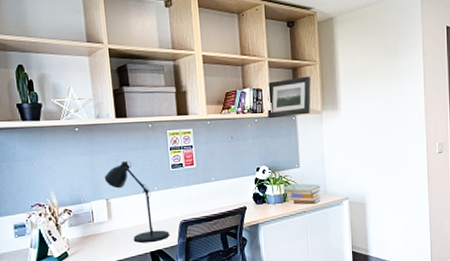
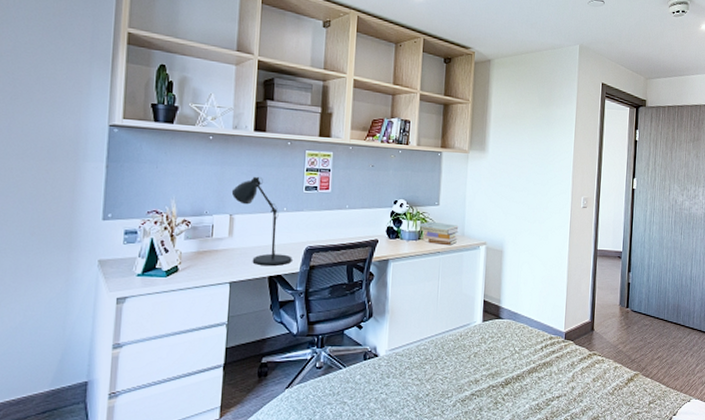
picture frame: present [267,76,311,119] -> none [412,113,461,153]

